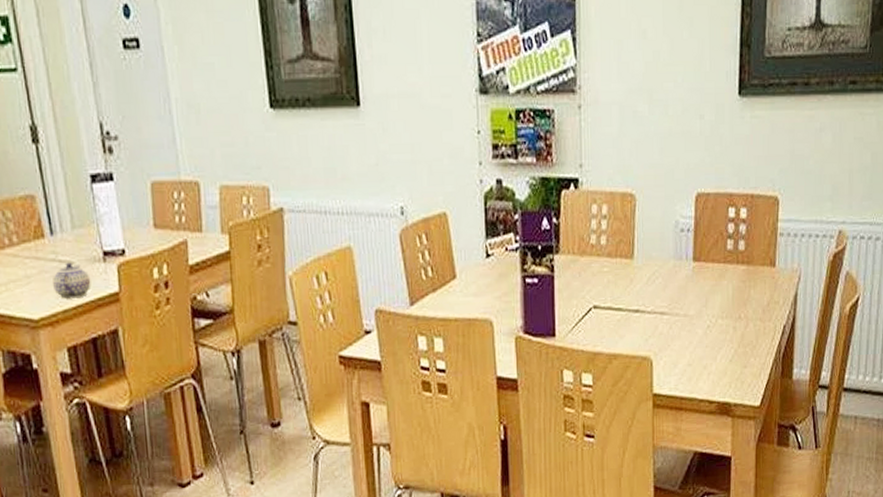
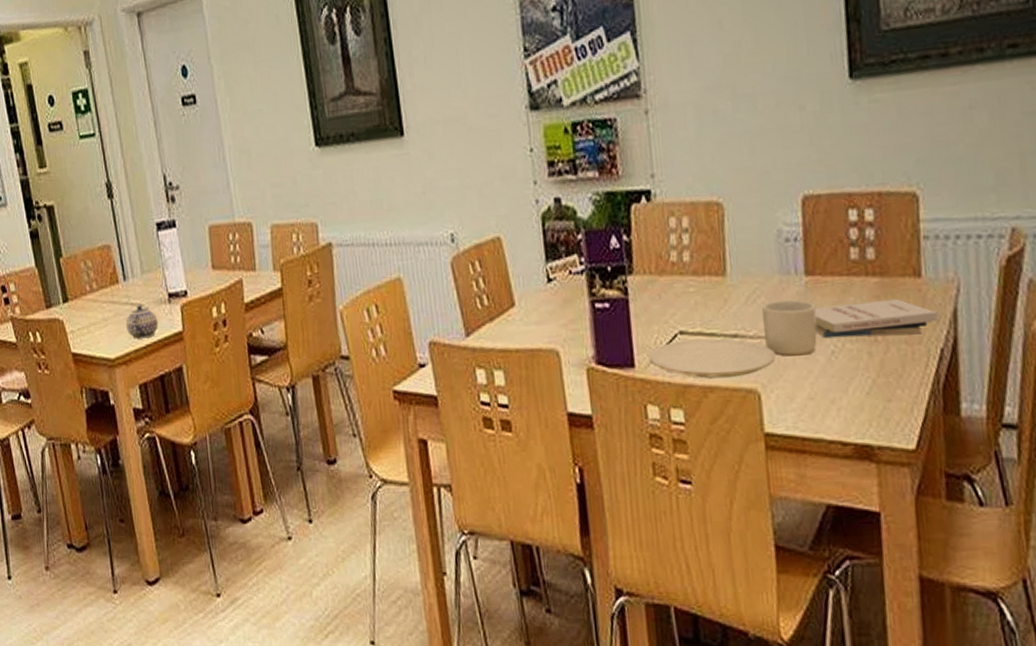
plate: none [567,313,667,348] -> present [648,338,777,379]
mug: none [659,281,699,329] -> present [762,299,817,356]
books: none [697,283,784,315] -> present [814,298,938,339]

